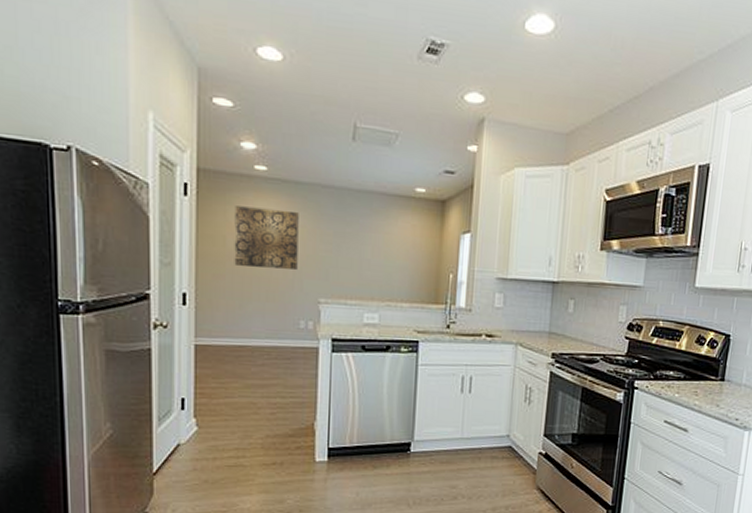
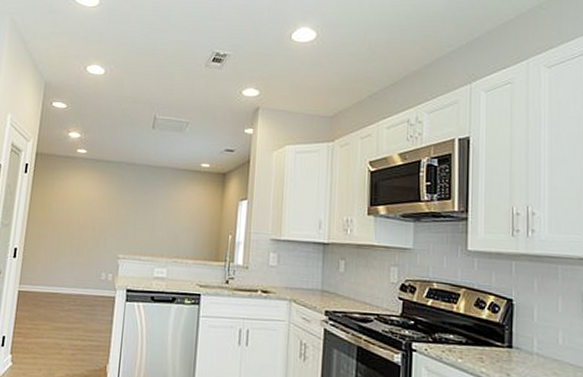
wall art: present [234,206,299,269] -> none [55,180,108,230]

